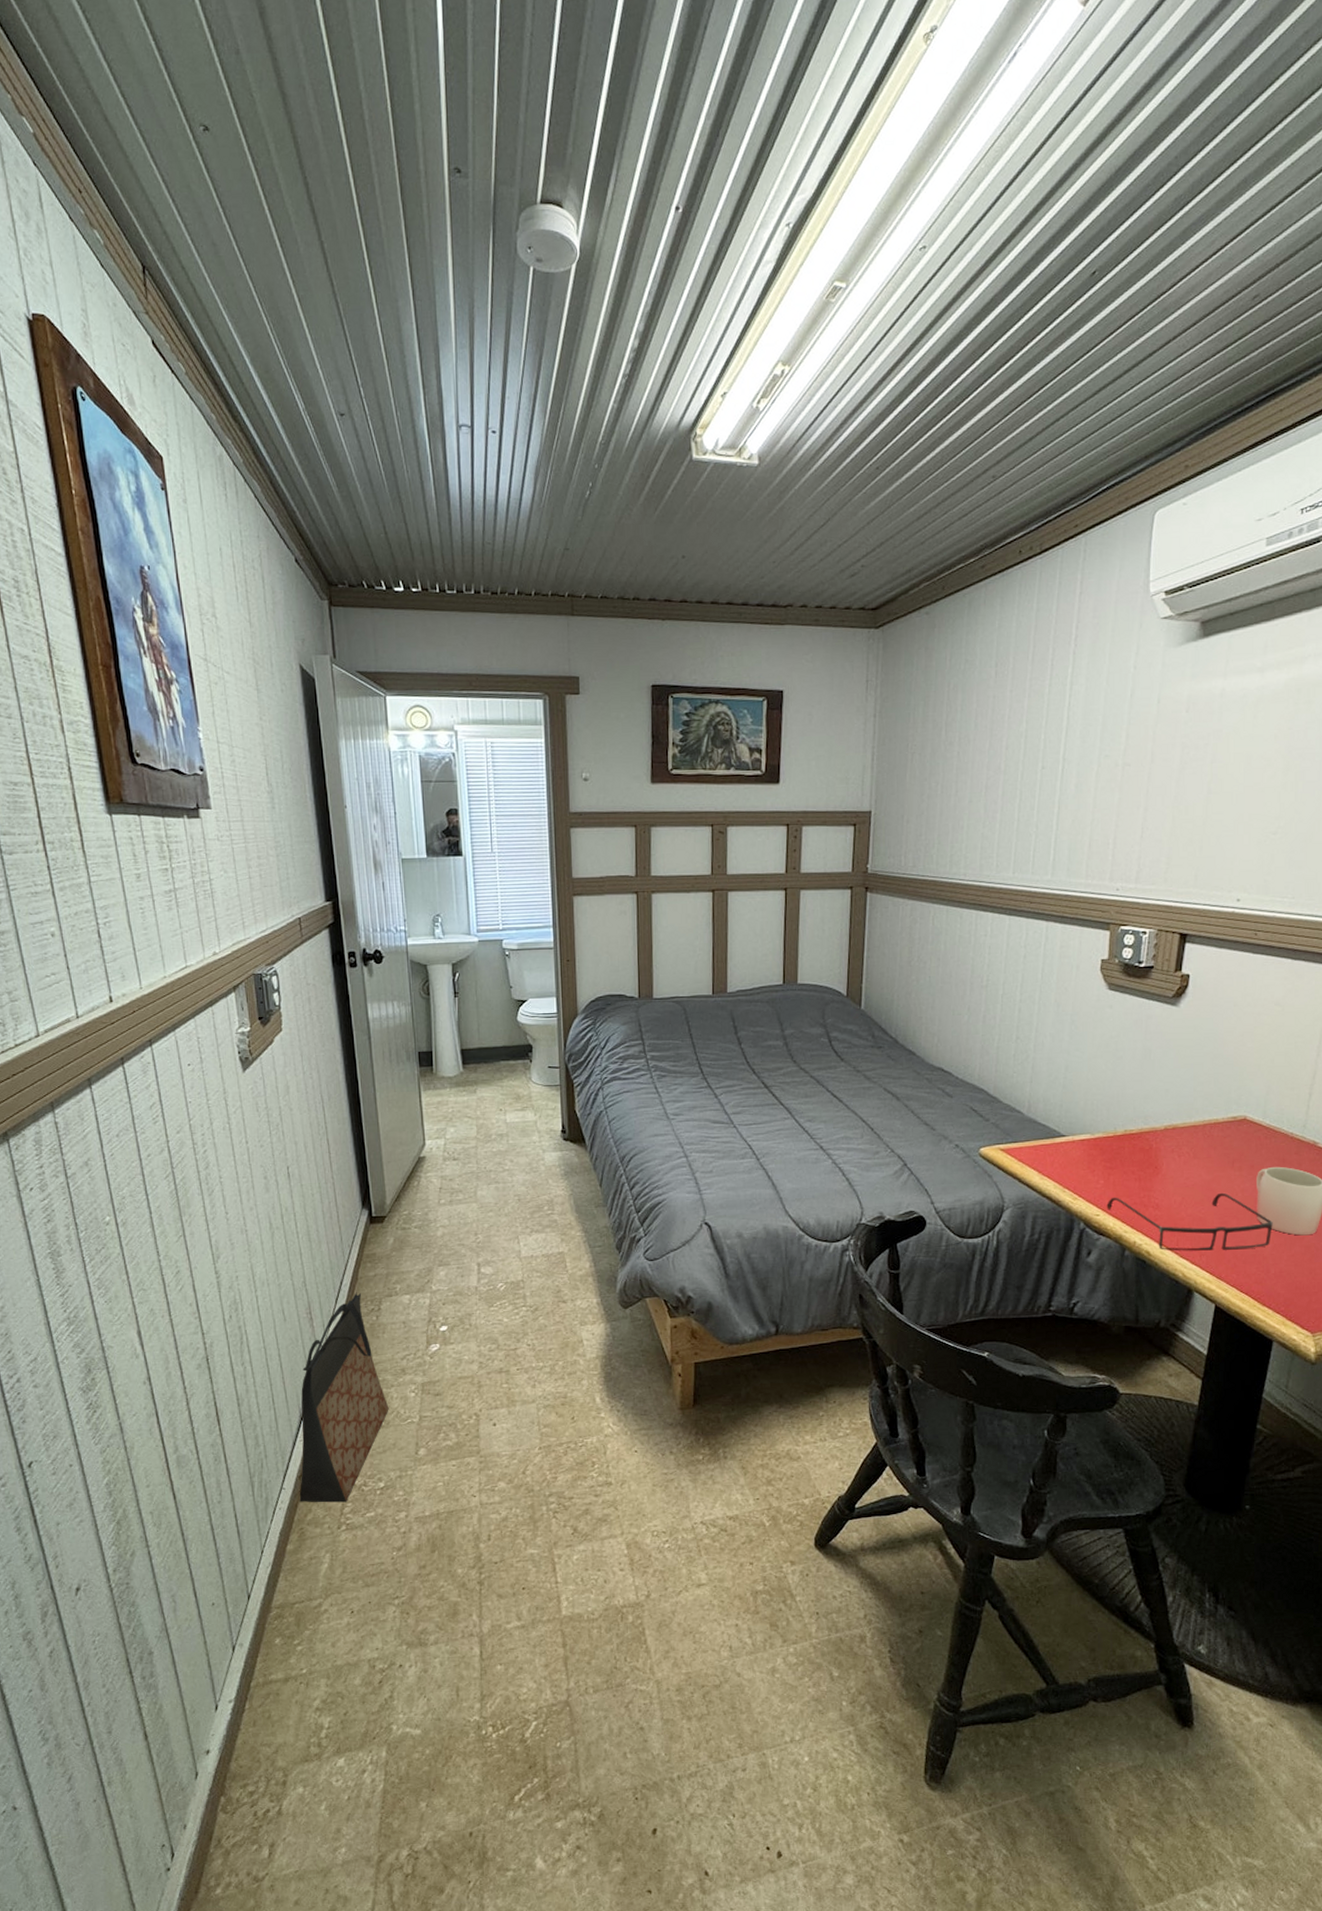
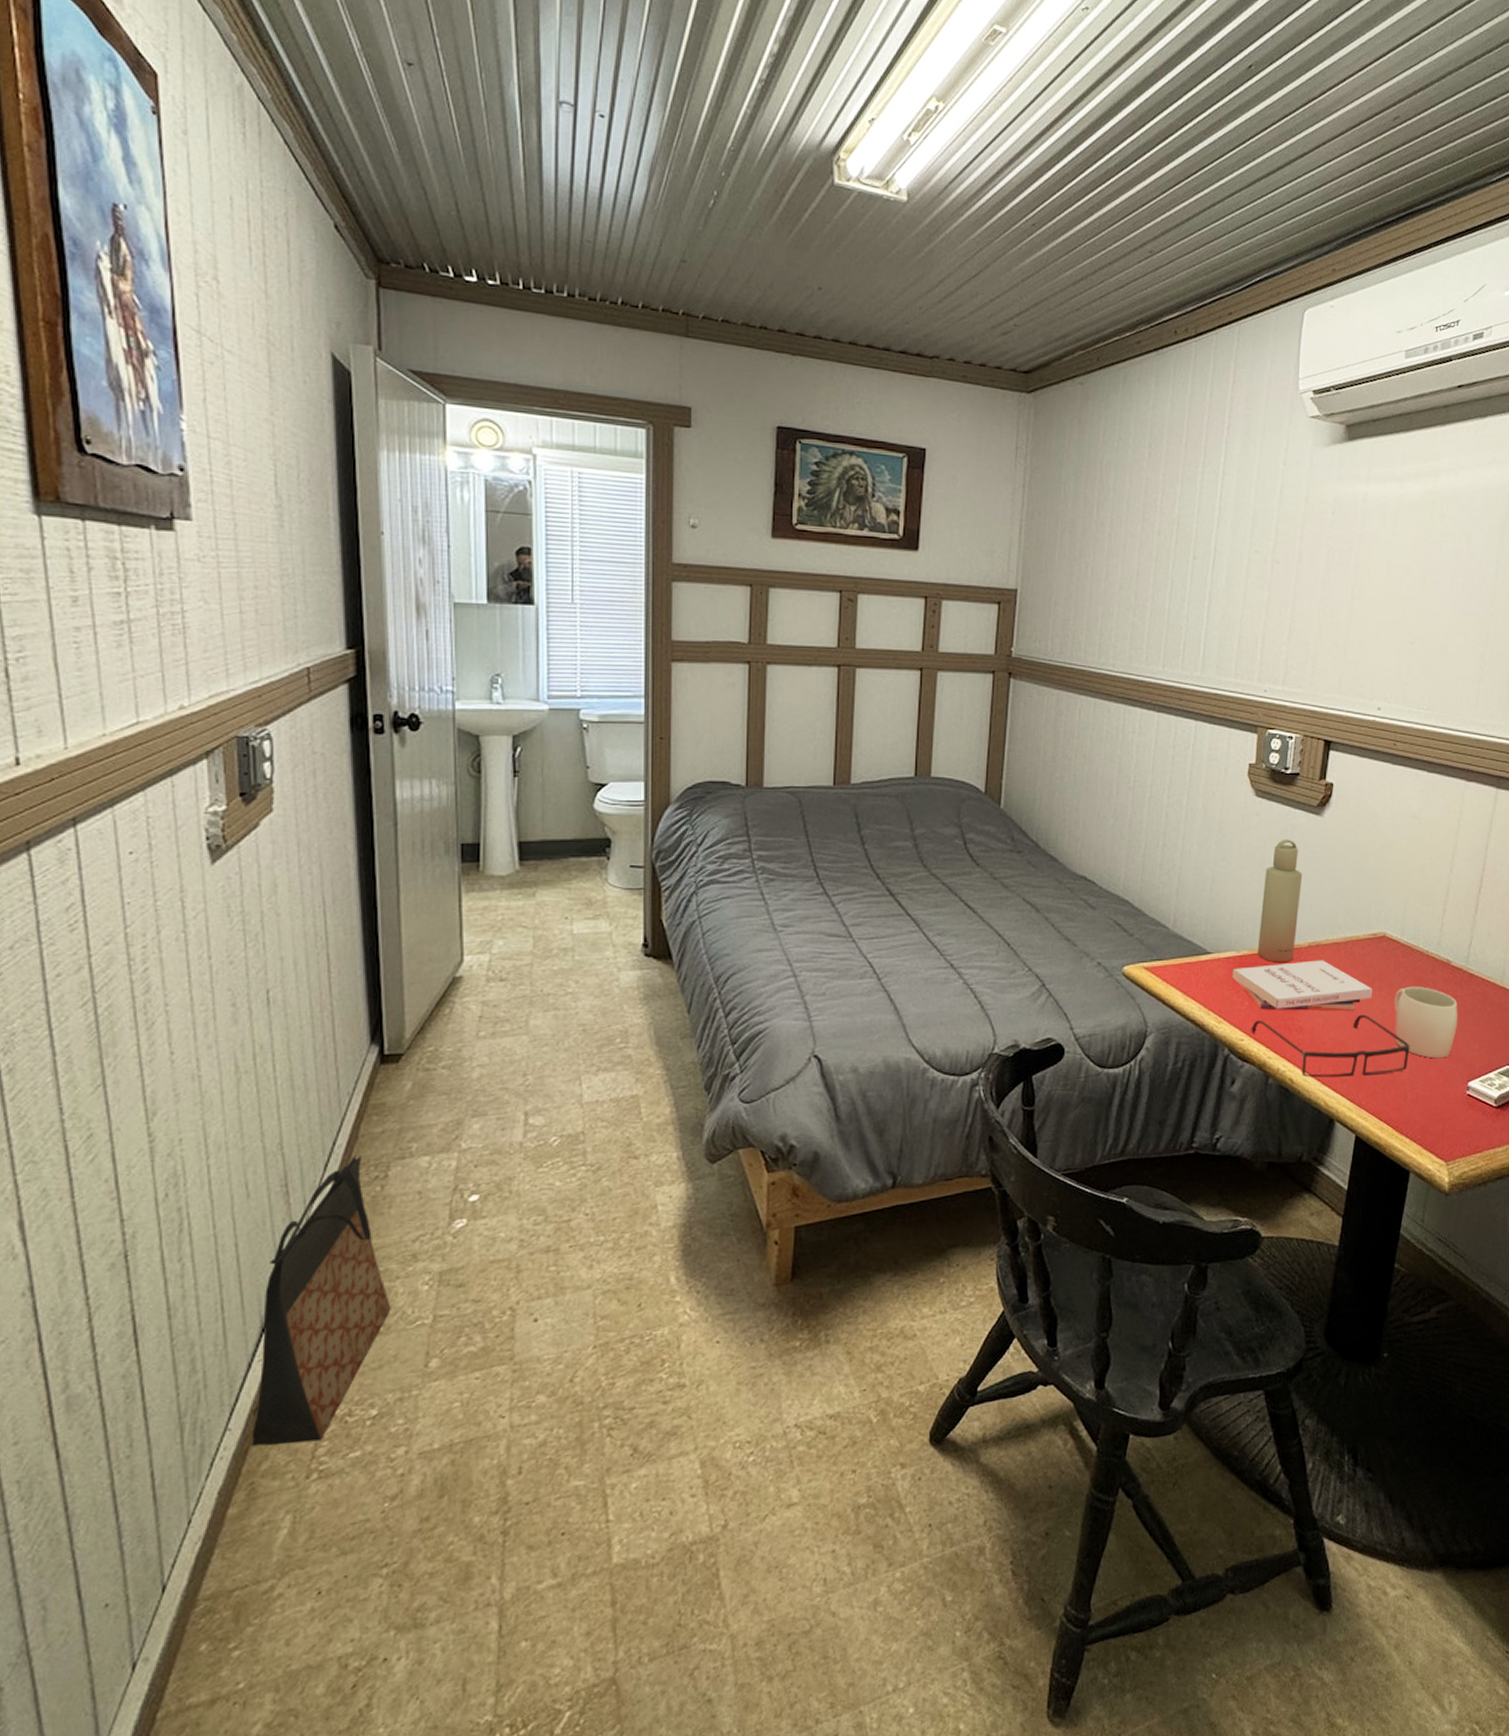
books: none [1087,1142,1233,1190] -> present [1232,960,1373,1011]
bottle: none [1112,1028,1158,1146] -> present [1257,838,1303,964]

